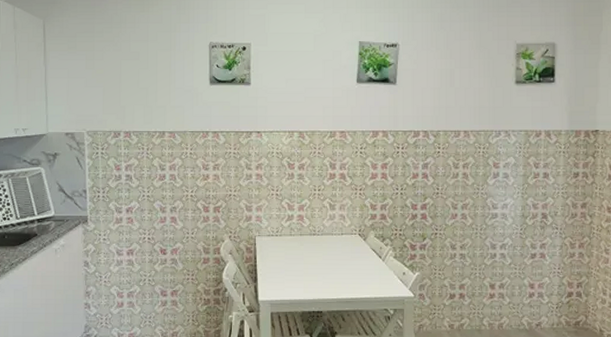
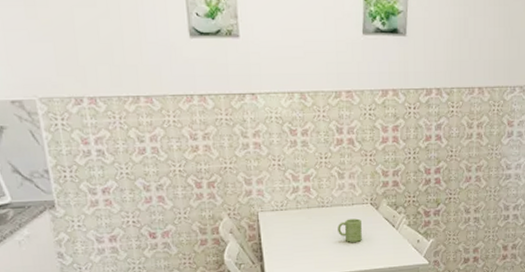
mug: none [327,248,350,270] -> present [338,218,362,242]

